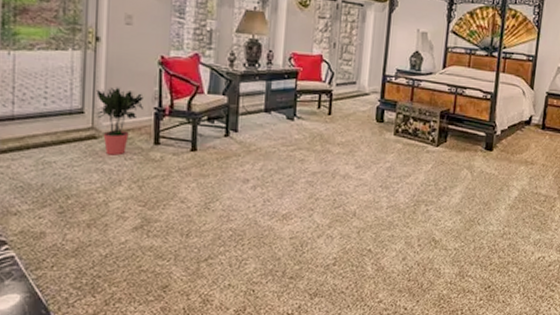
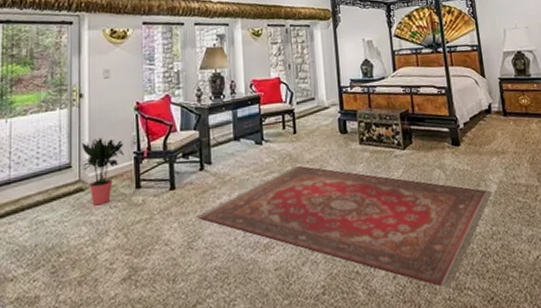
area rug: none [217,147,512,273] -> present [197,166,492,287]

